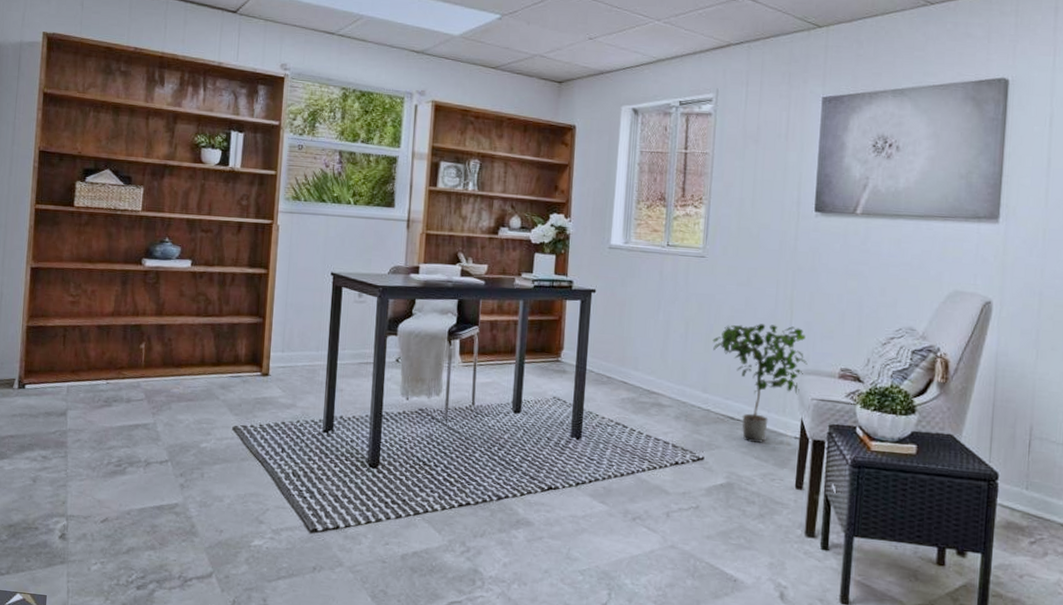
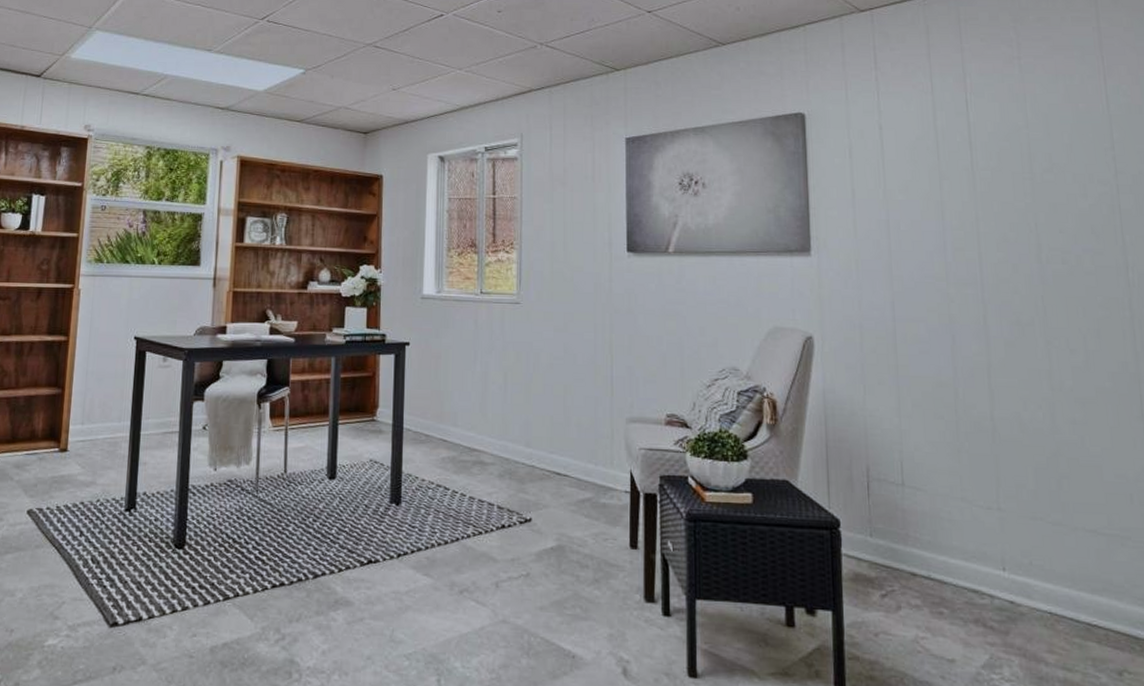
potted plant: present [712,324,808,443] -> none [533,371,632,499]

